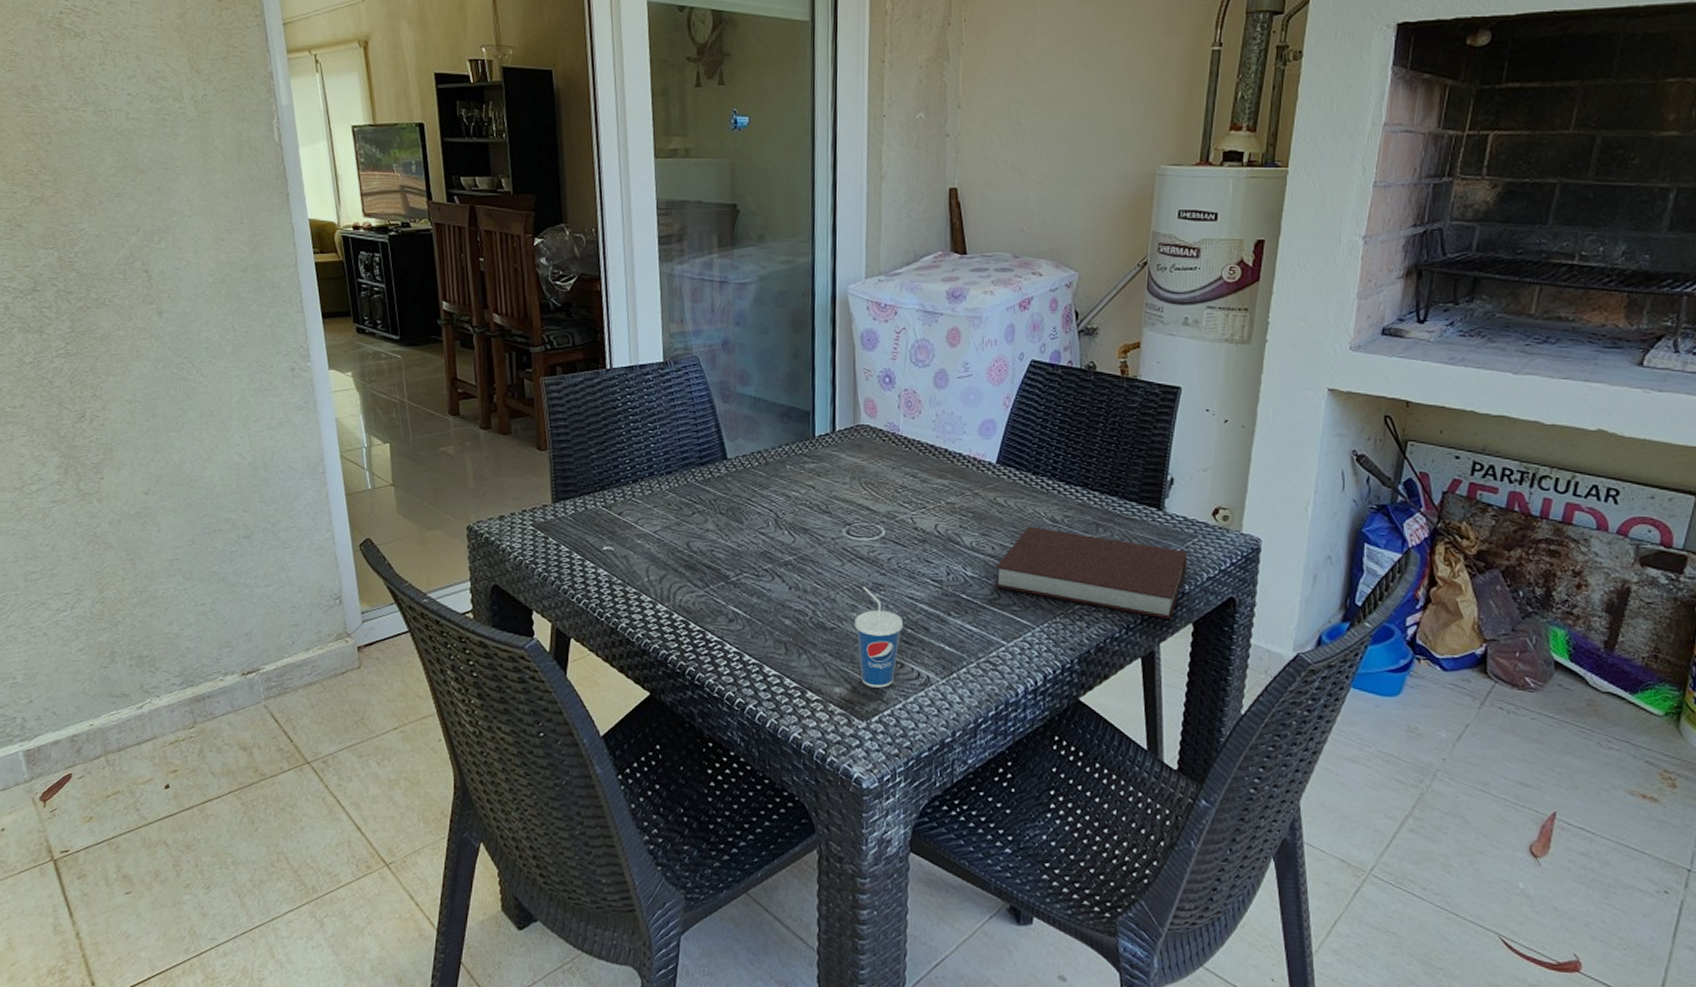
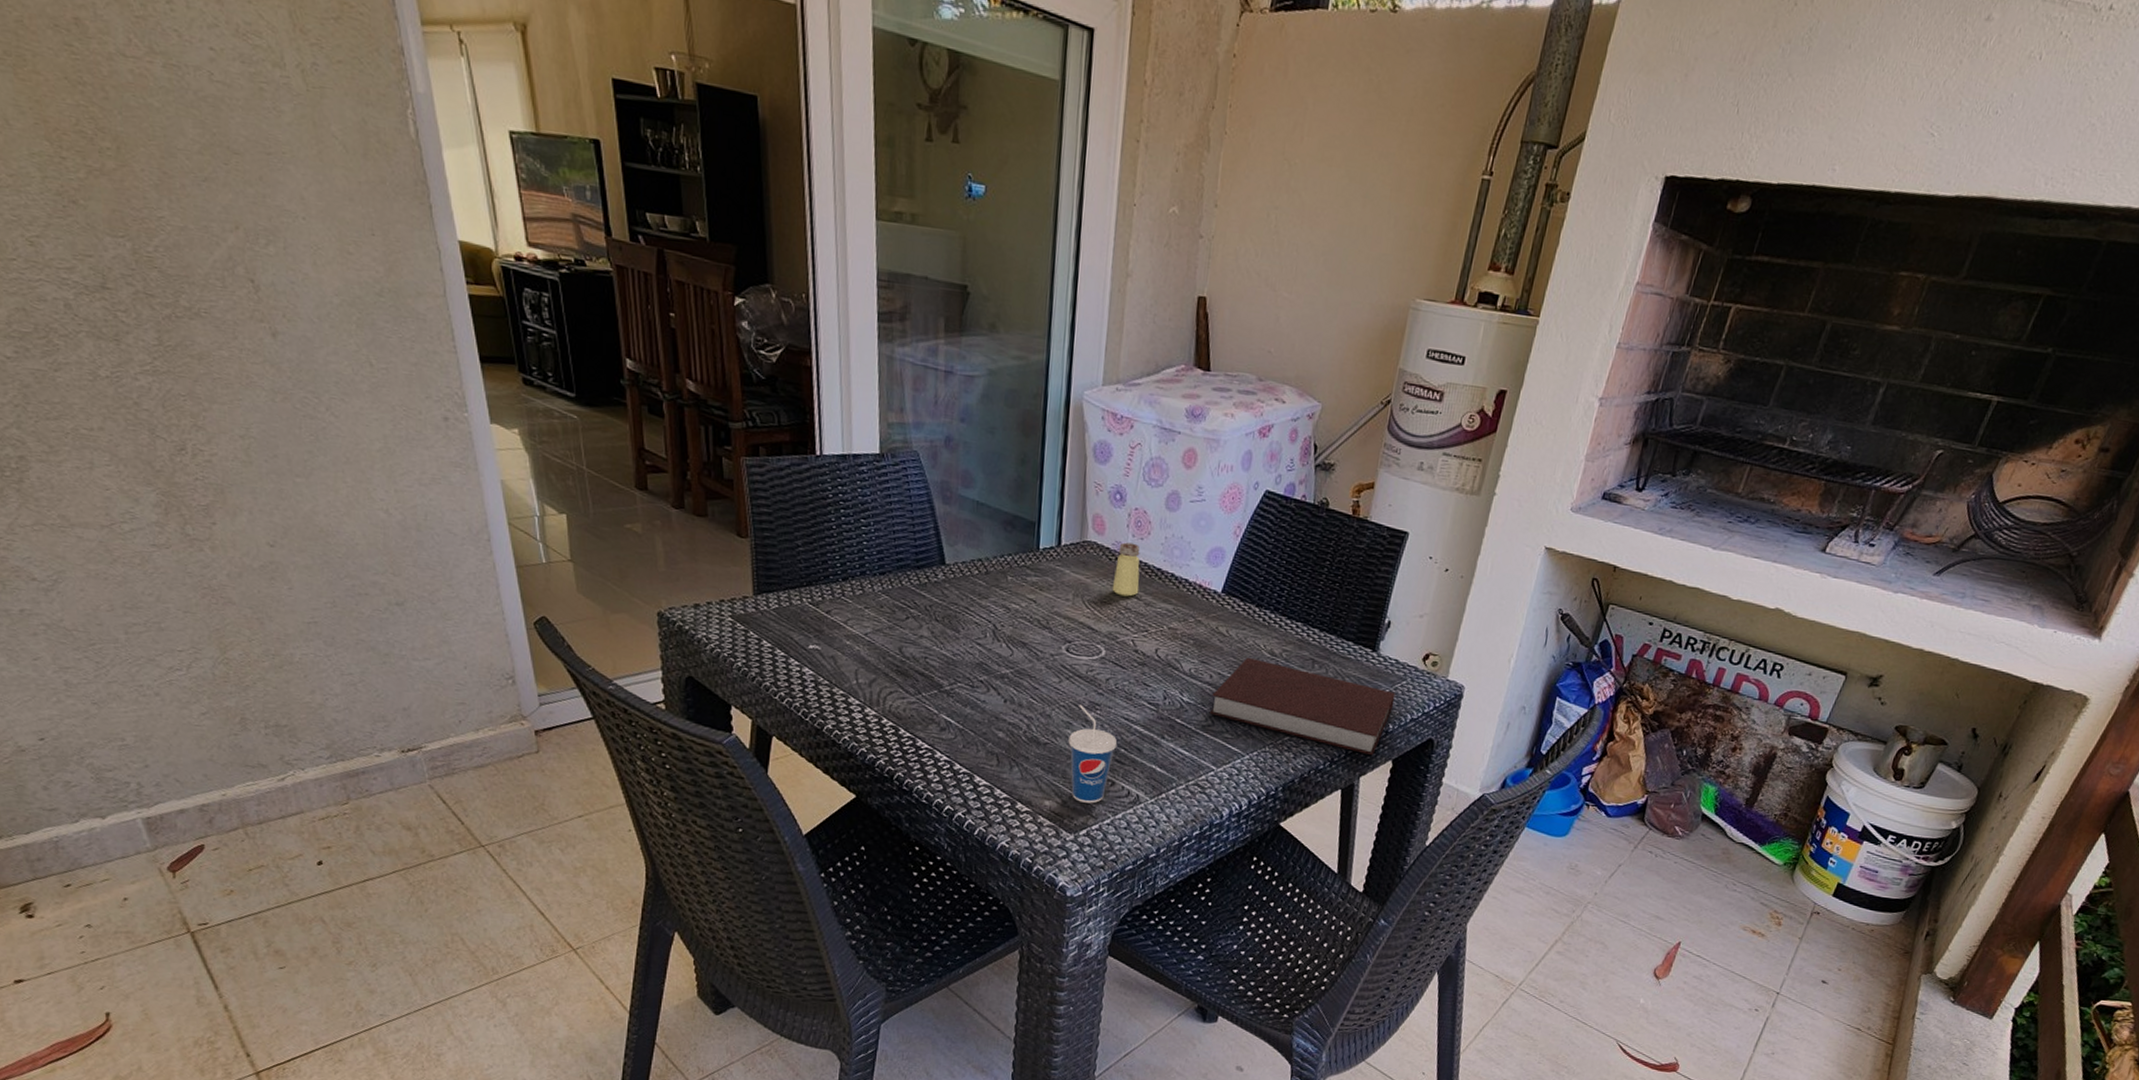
saltshaker: none [887,423,914,475] -> present [1112,542,1141,597]

